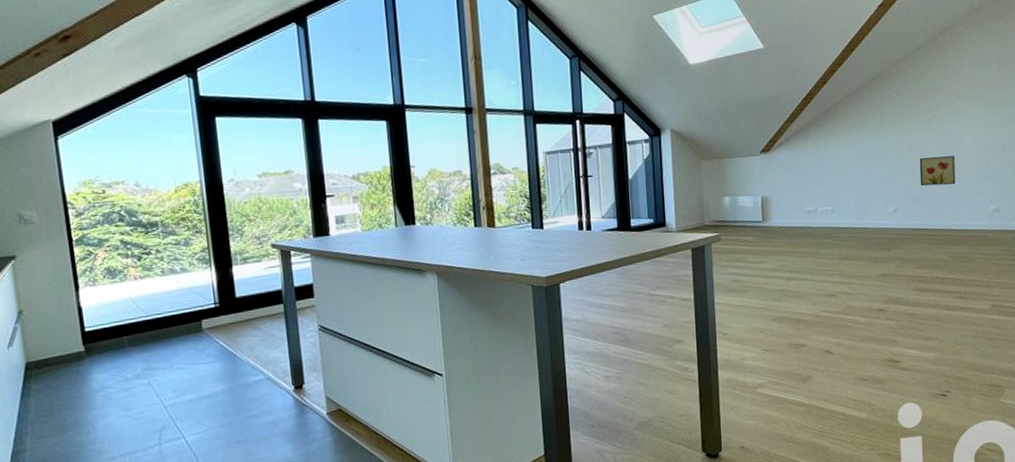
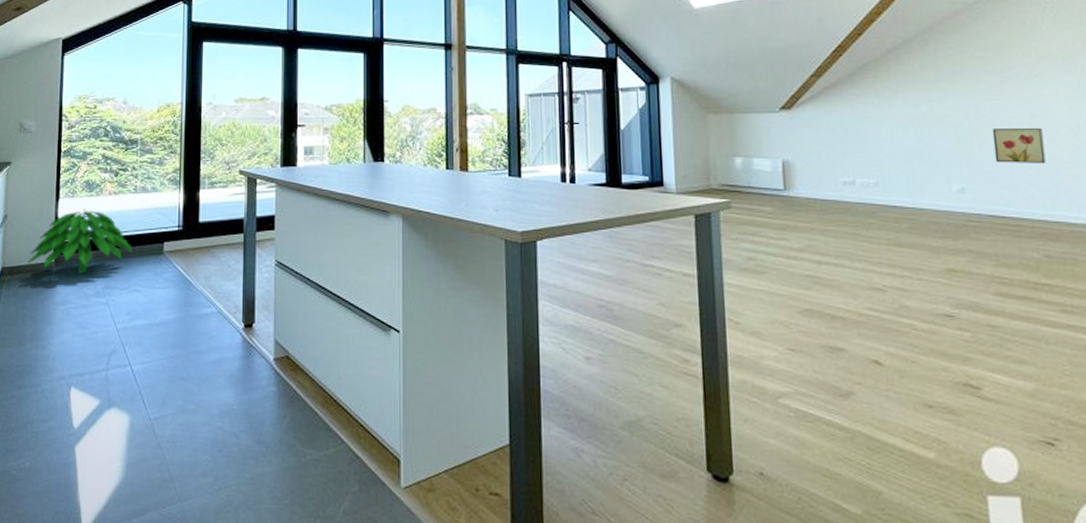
indoor plant: none [54,295,169,360] -> present [27,208,133,274]

